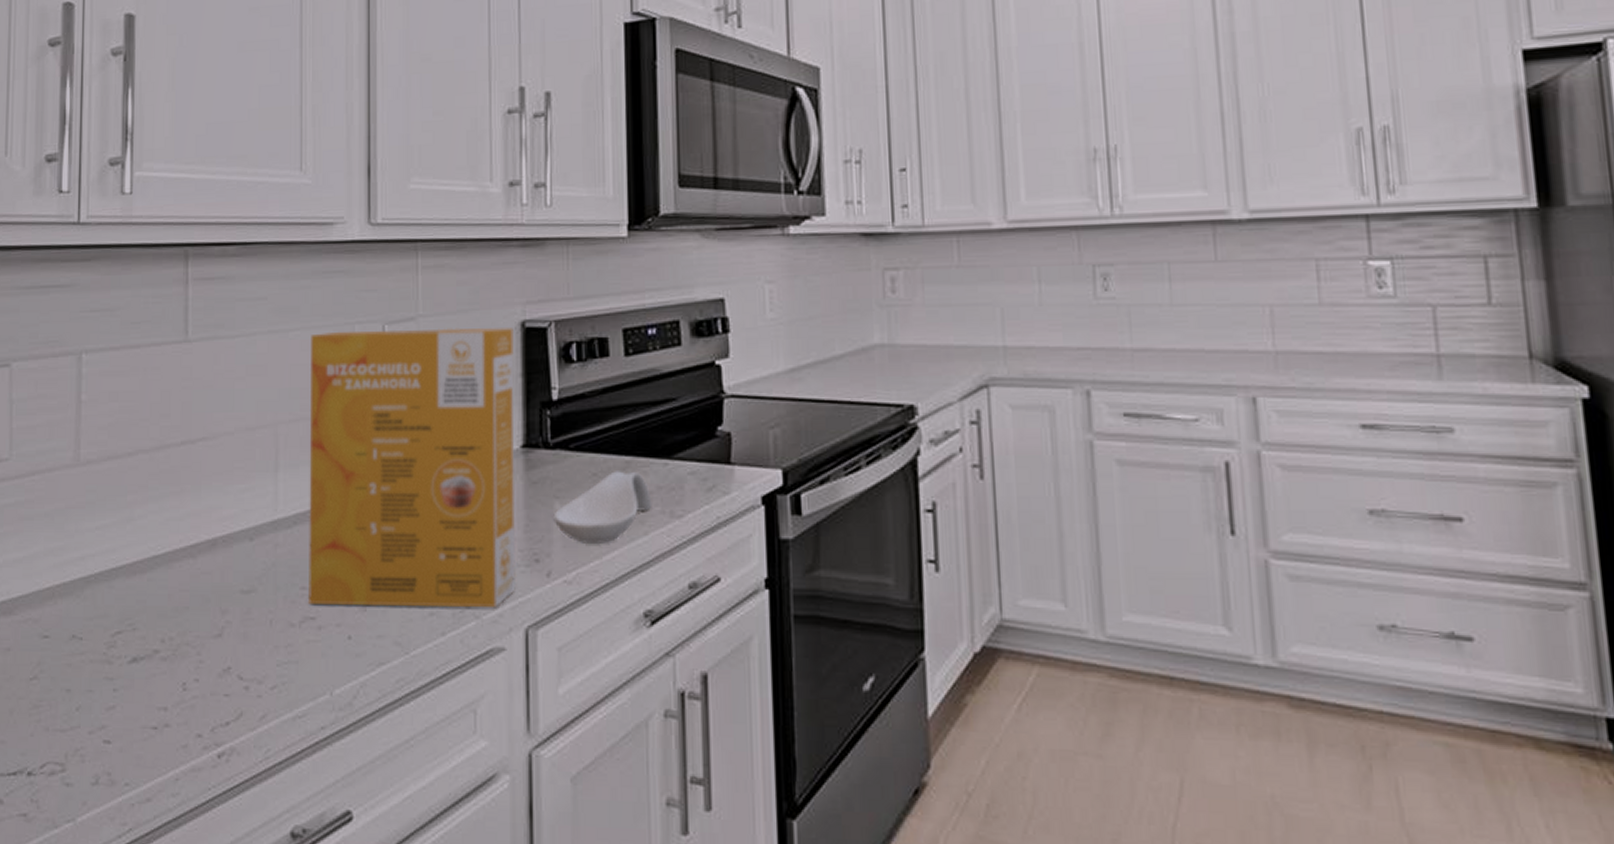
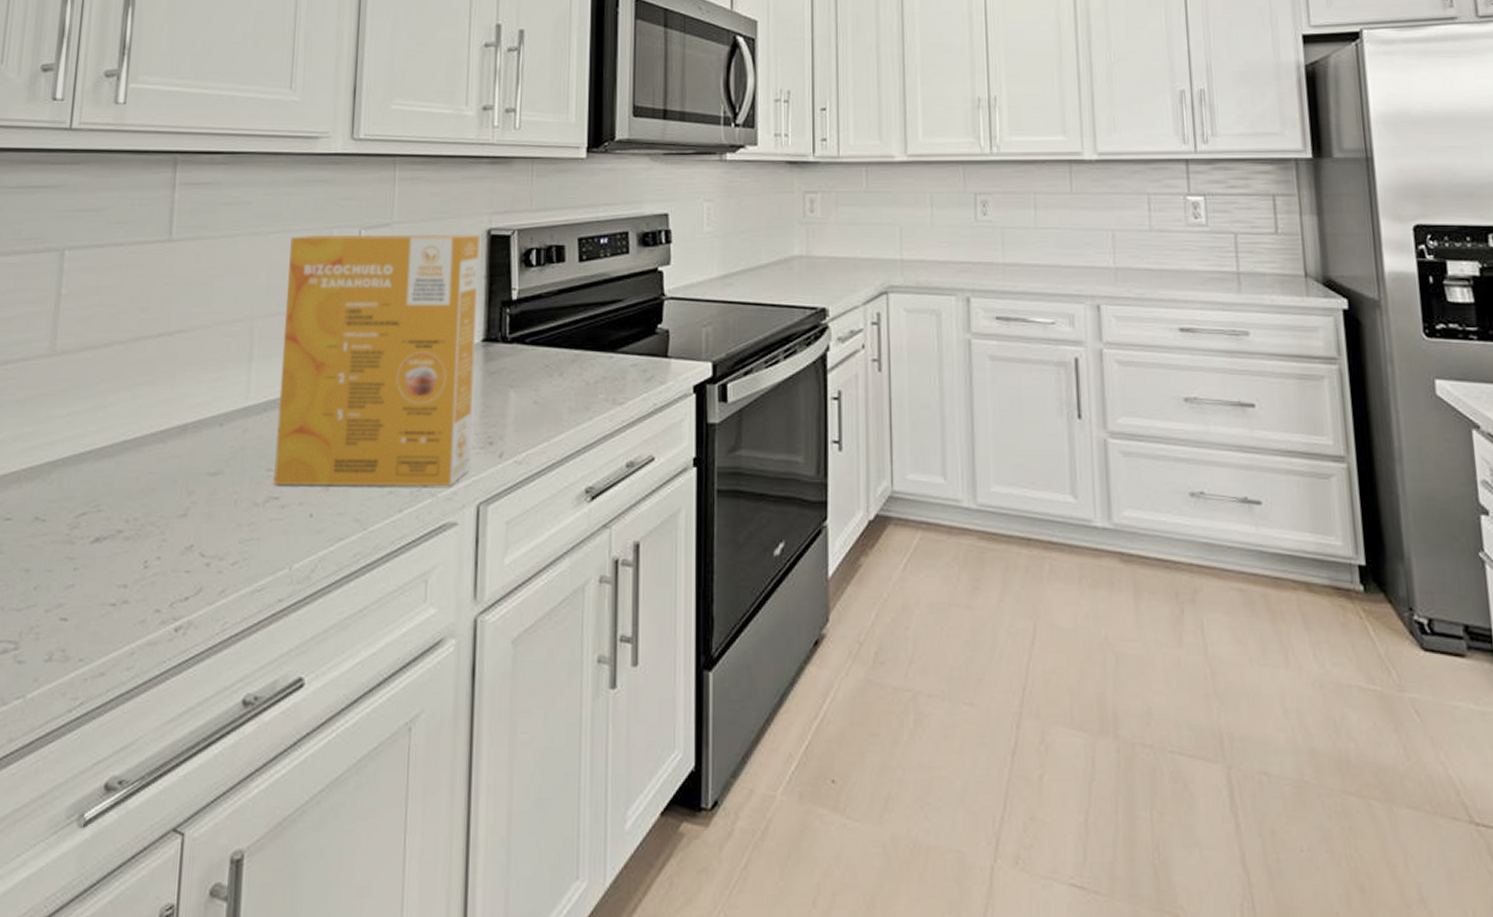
spoon rest: present [553,471,652,544] -> none [508,363,597,428]

